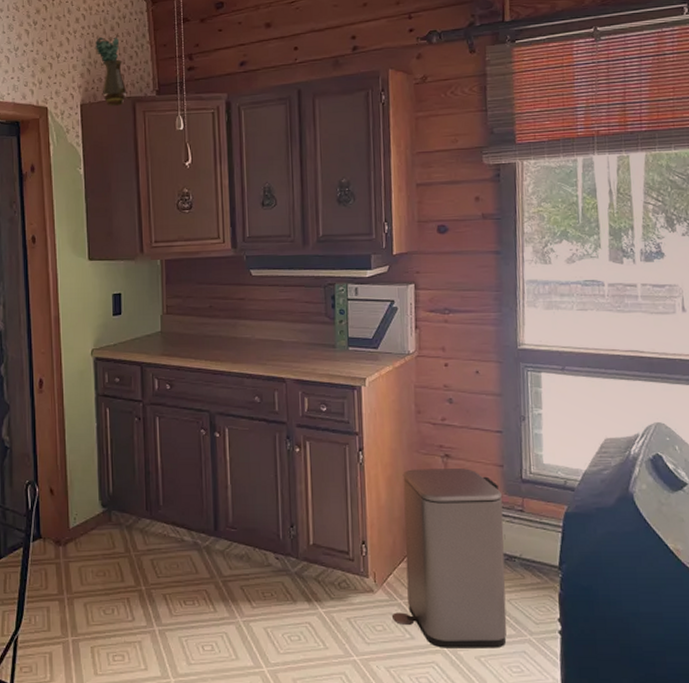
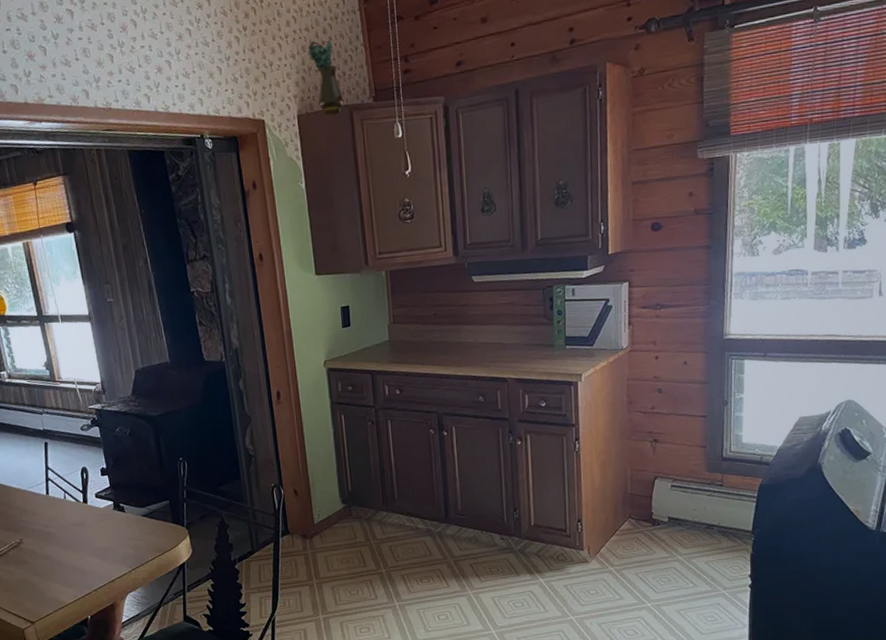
pedal bin: present [391,468,507,648] -> none [603,451,705,605]

